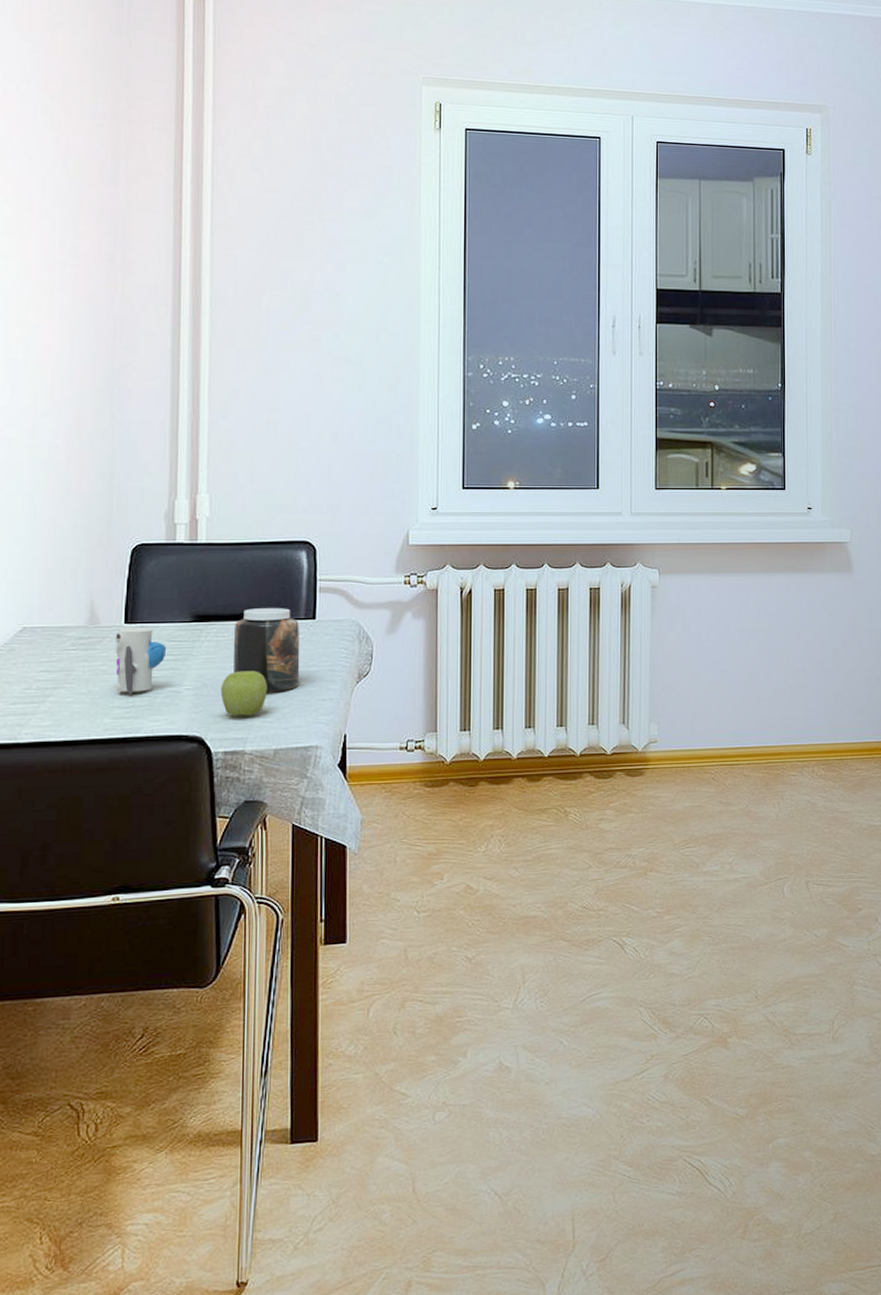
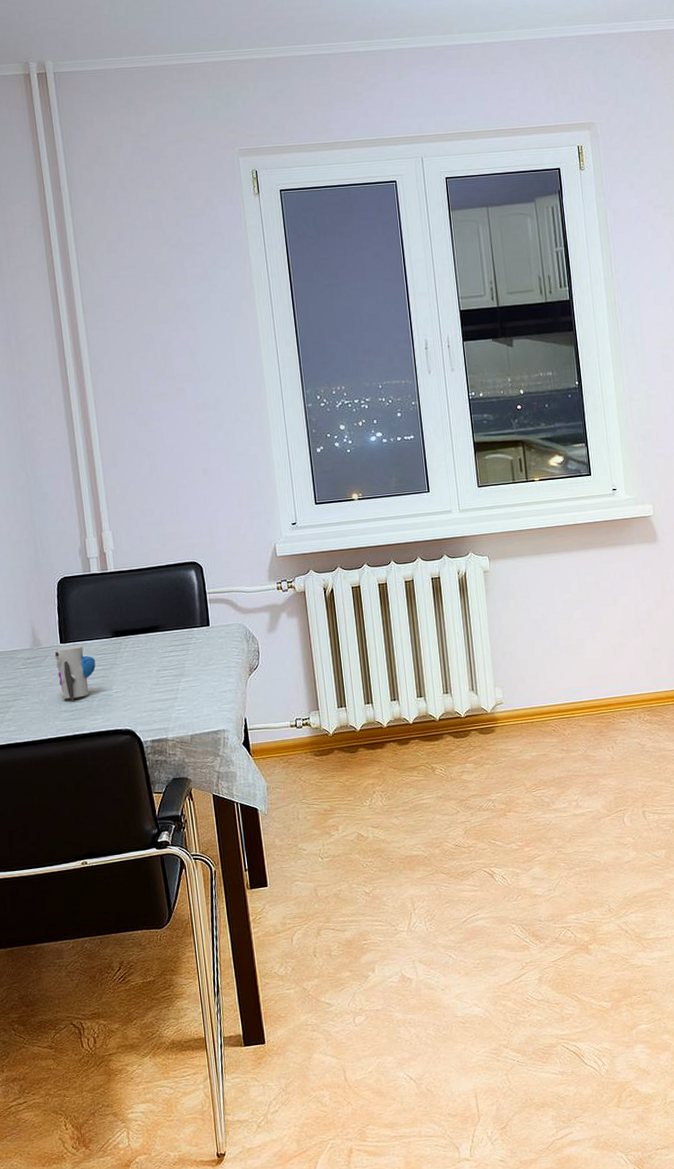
apple: present [220,670,267,716] -> none [142,672,179,711]
jar: present [233,608,300,691] -> none [146,619,204,689]

